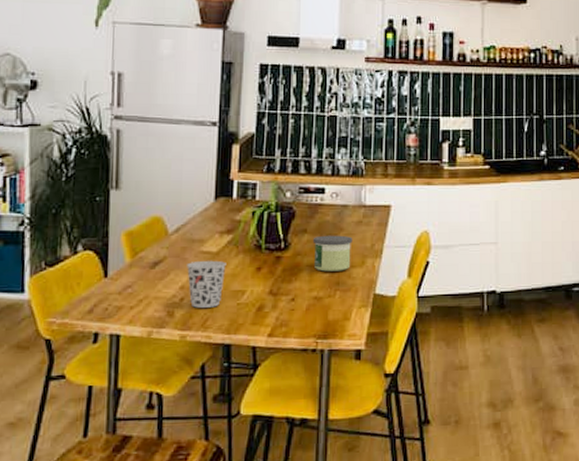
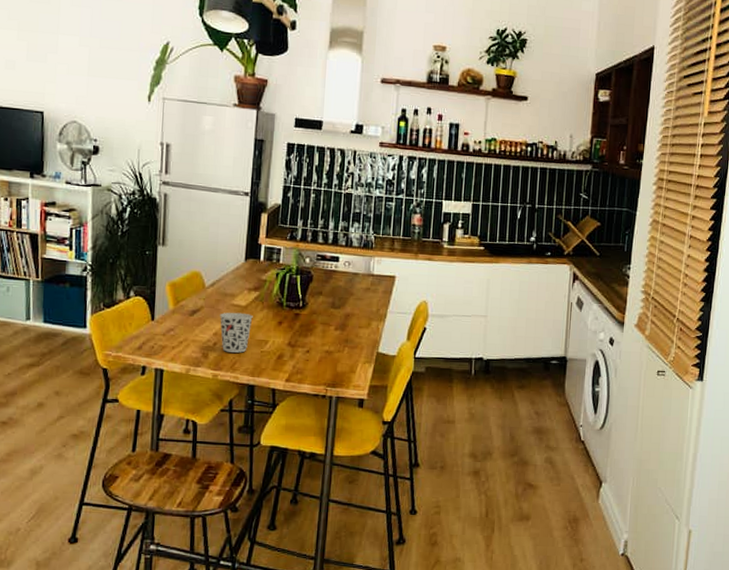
candle: present [312,235,353,272] -> none [326,298,361,331]

